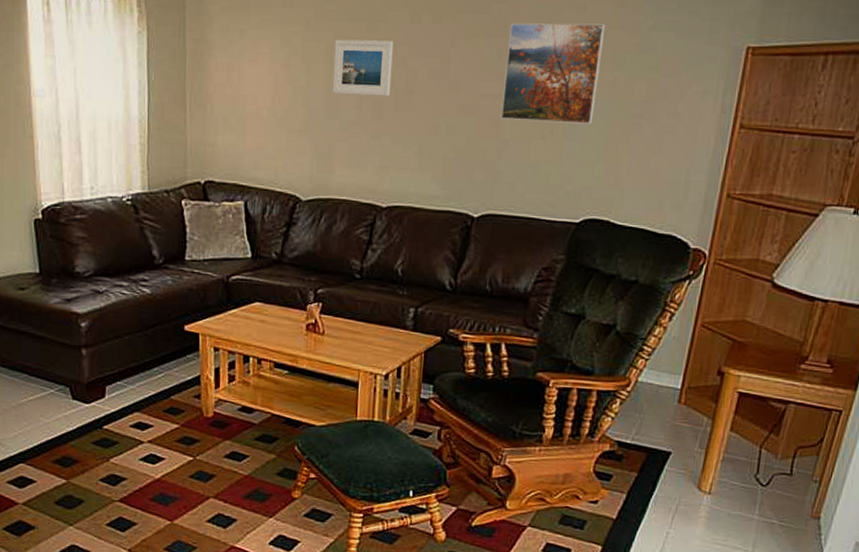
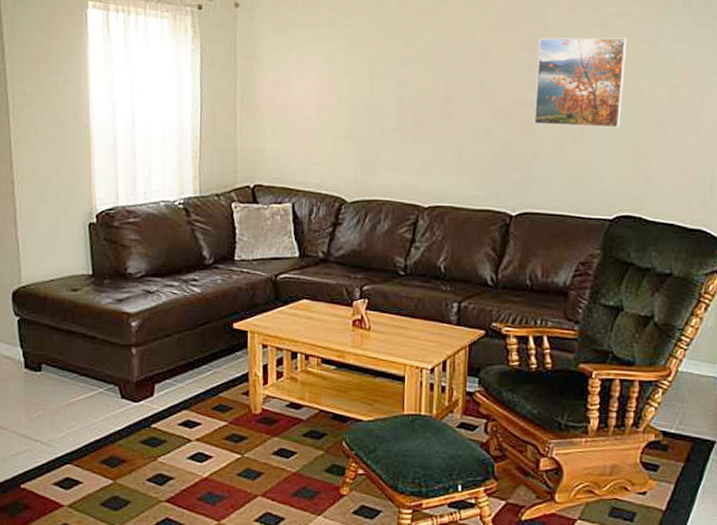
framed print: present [332,39,394,96] -> none [374,54,431,105]

